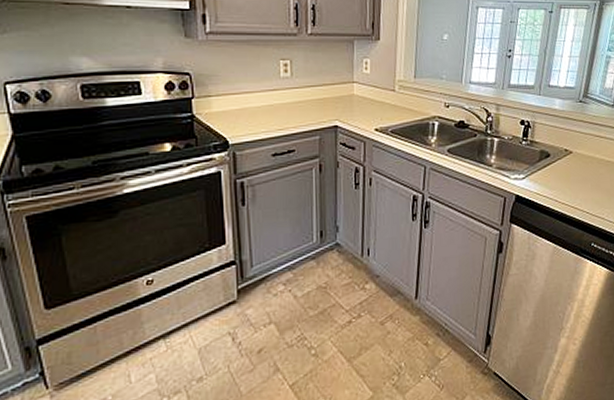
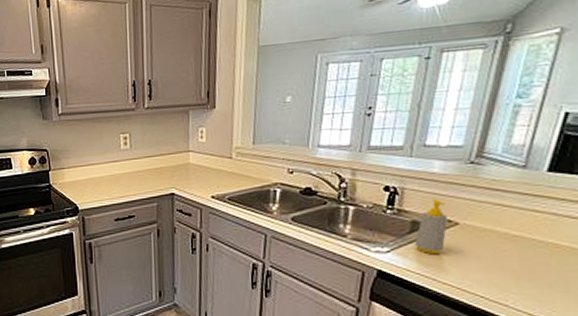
soap bottle: none [543,131,566,180] -> present [415,198,449,255]

